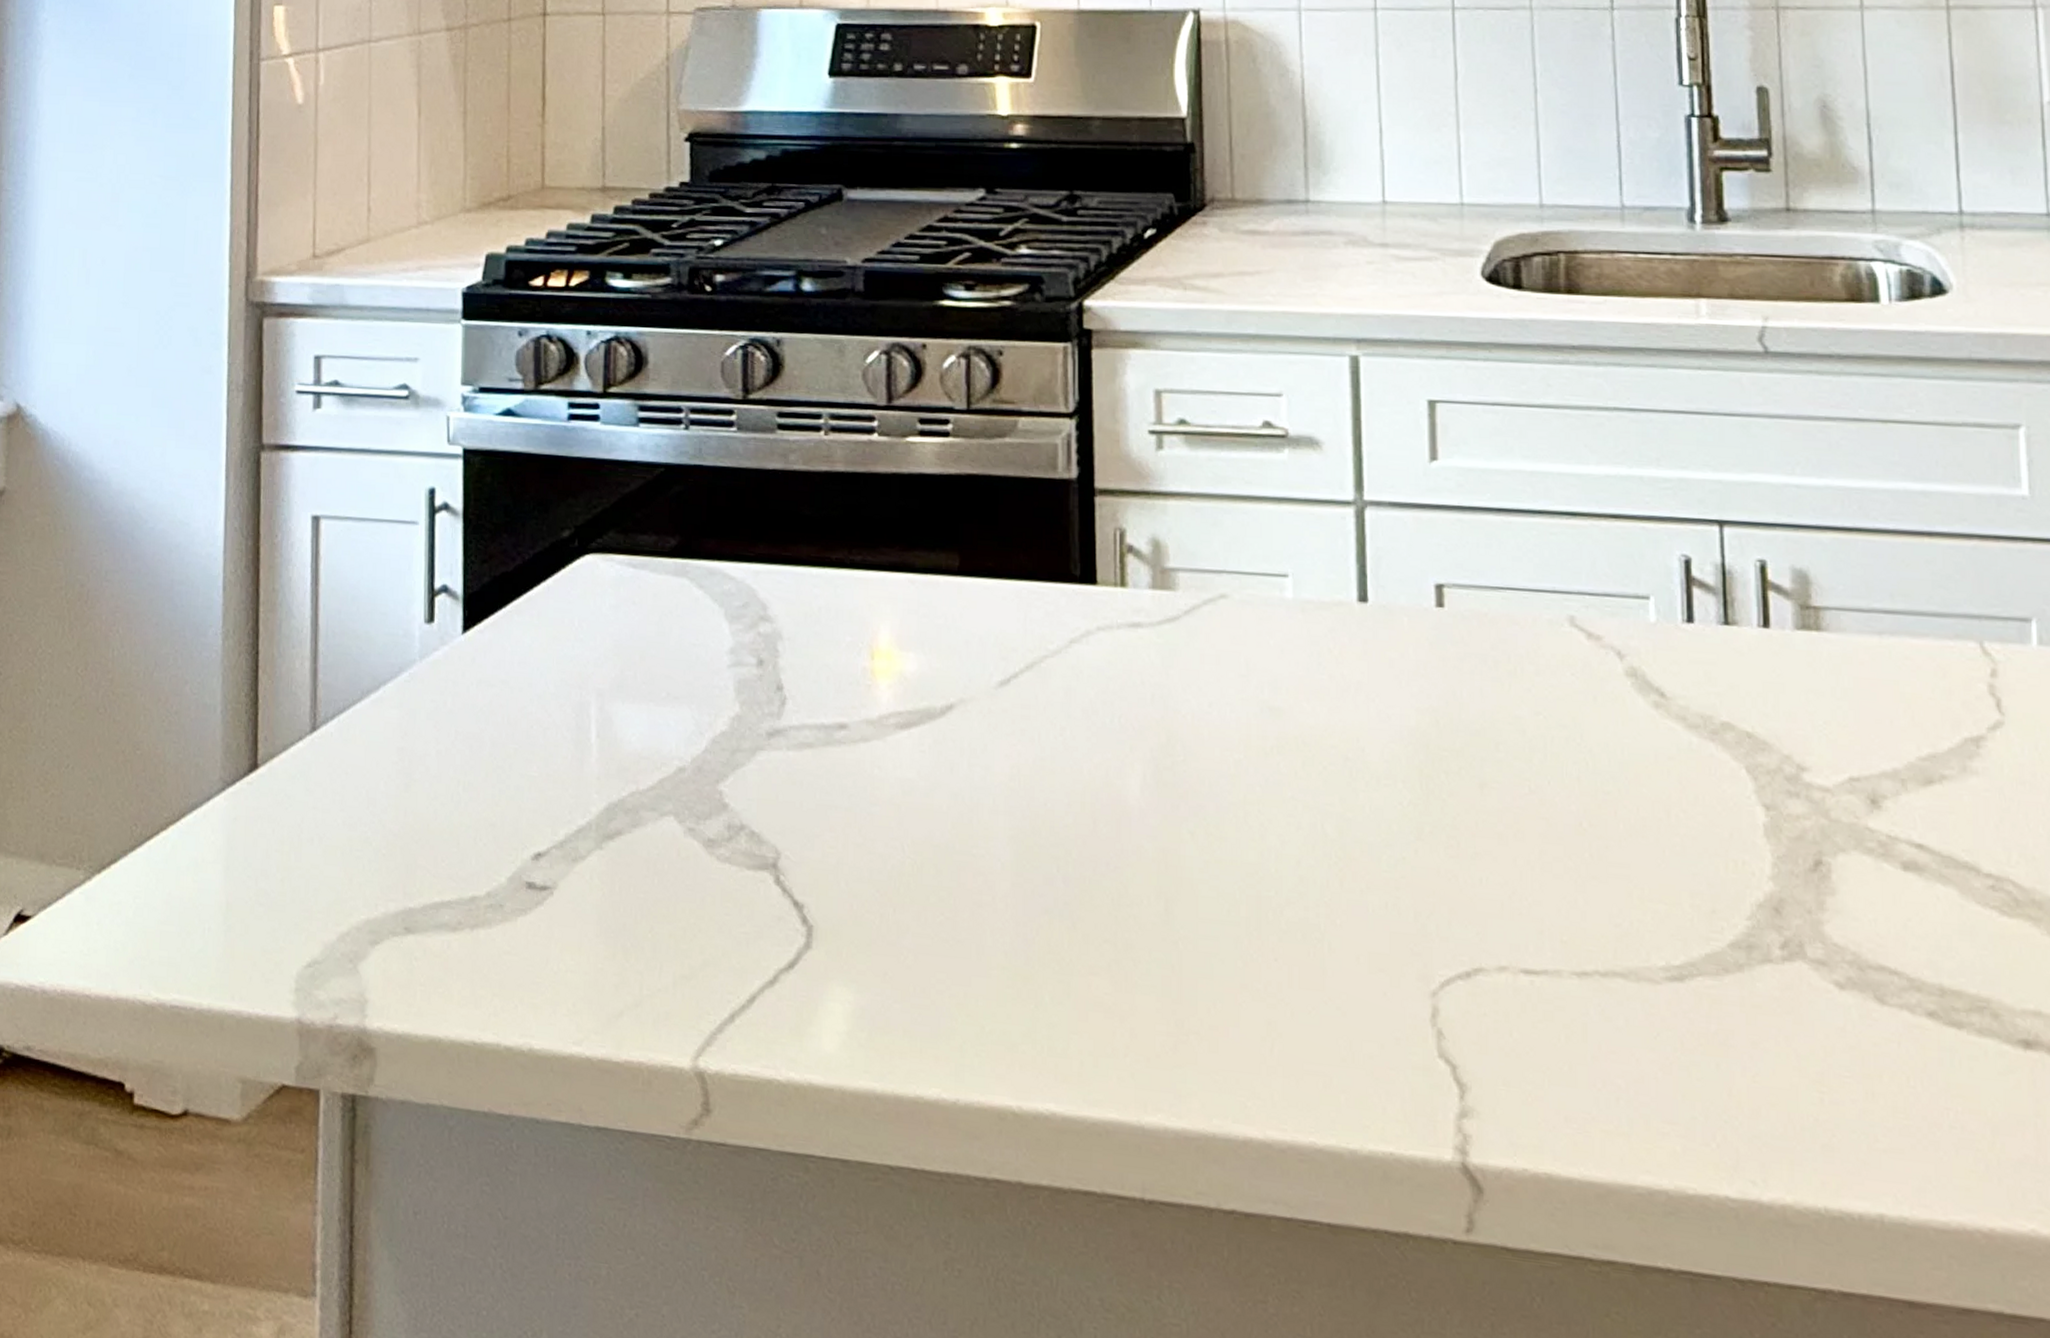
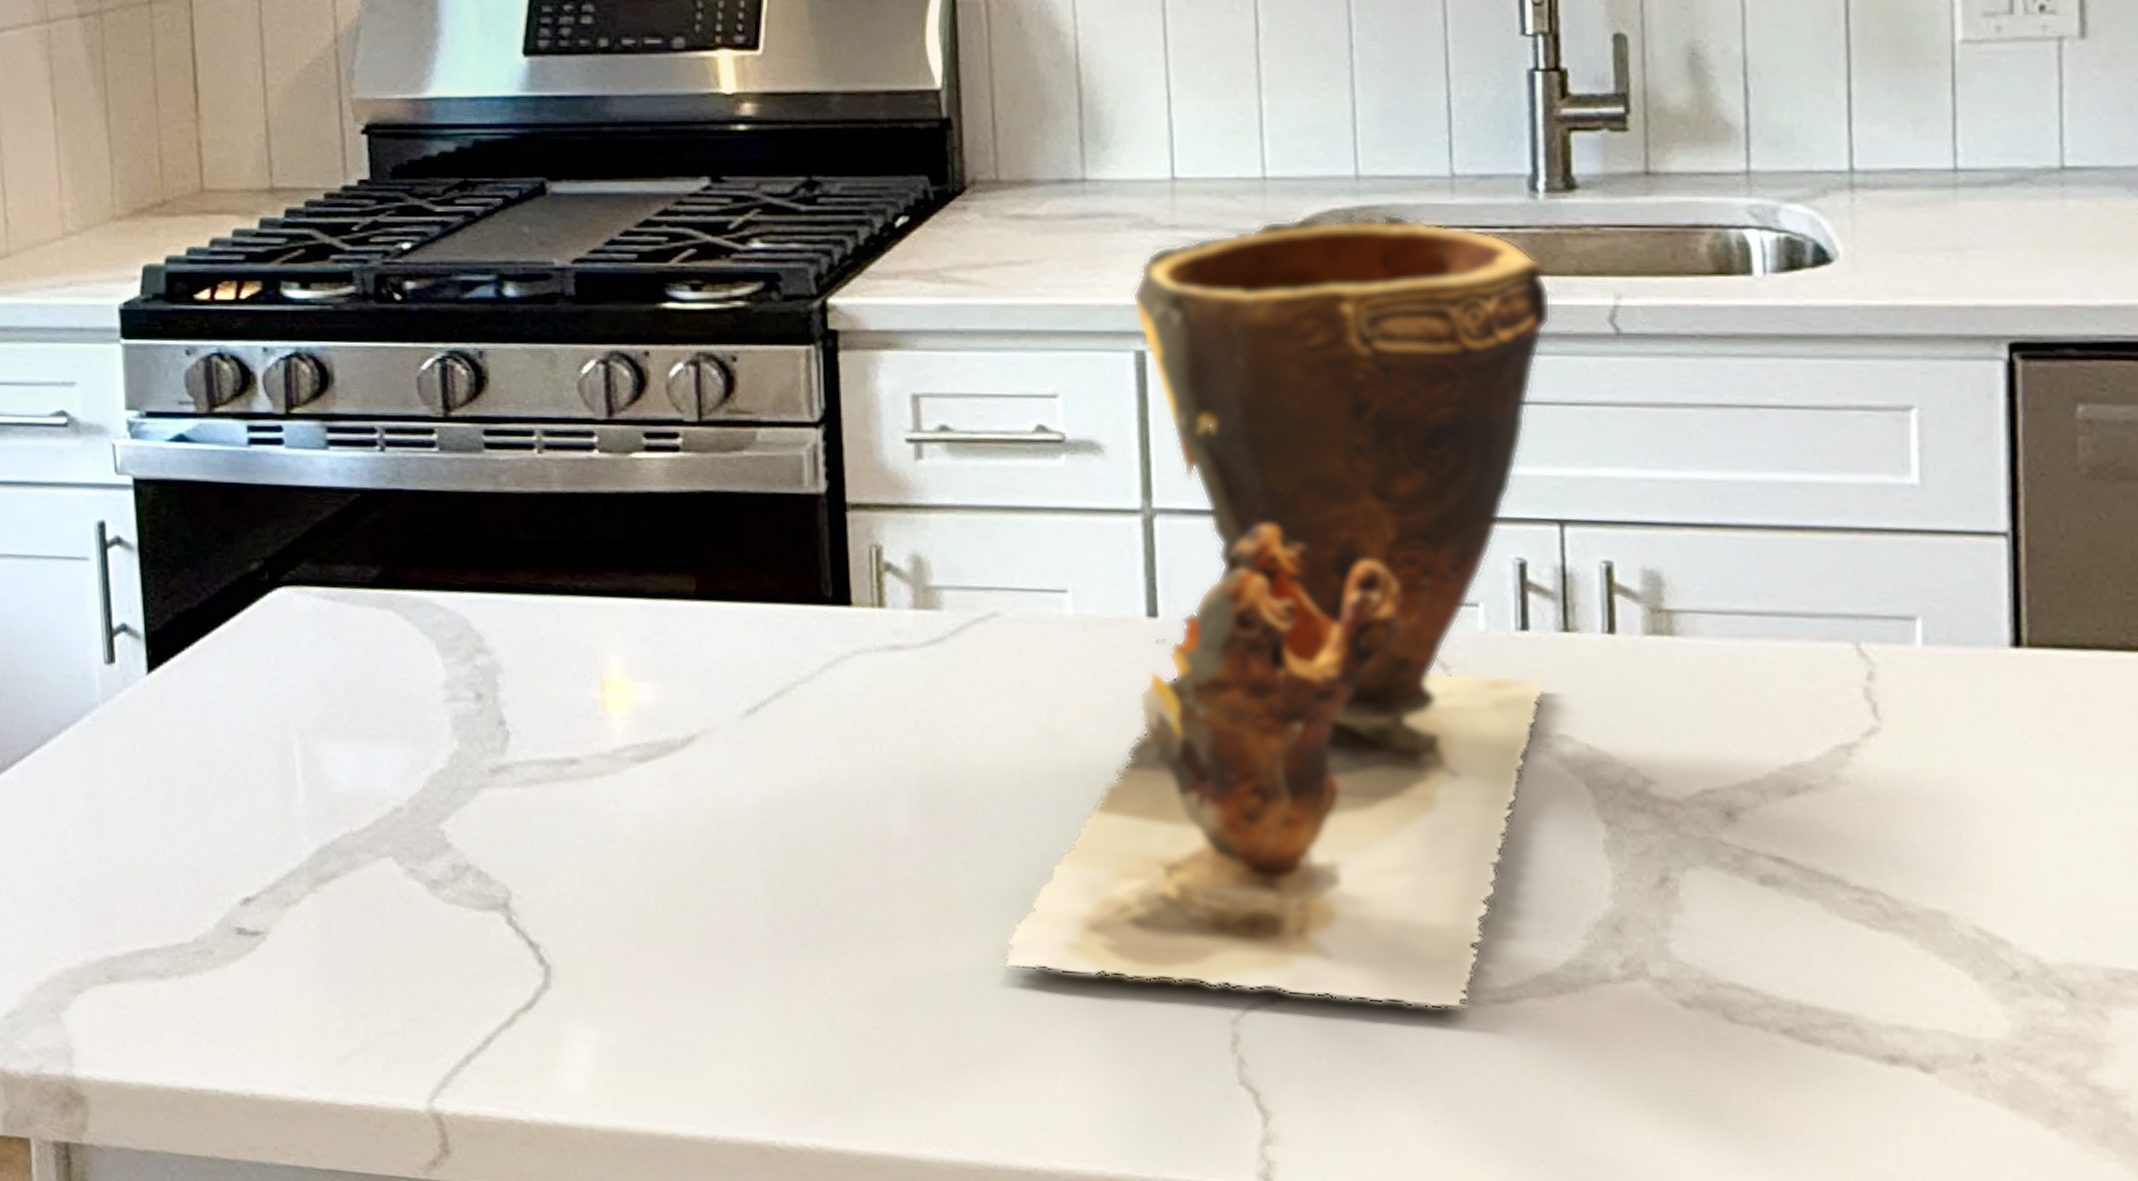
clay pot: none [1223,238,1709,987] -> present [1001,213,1551,1010]

